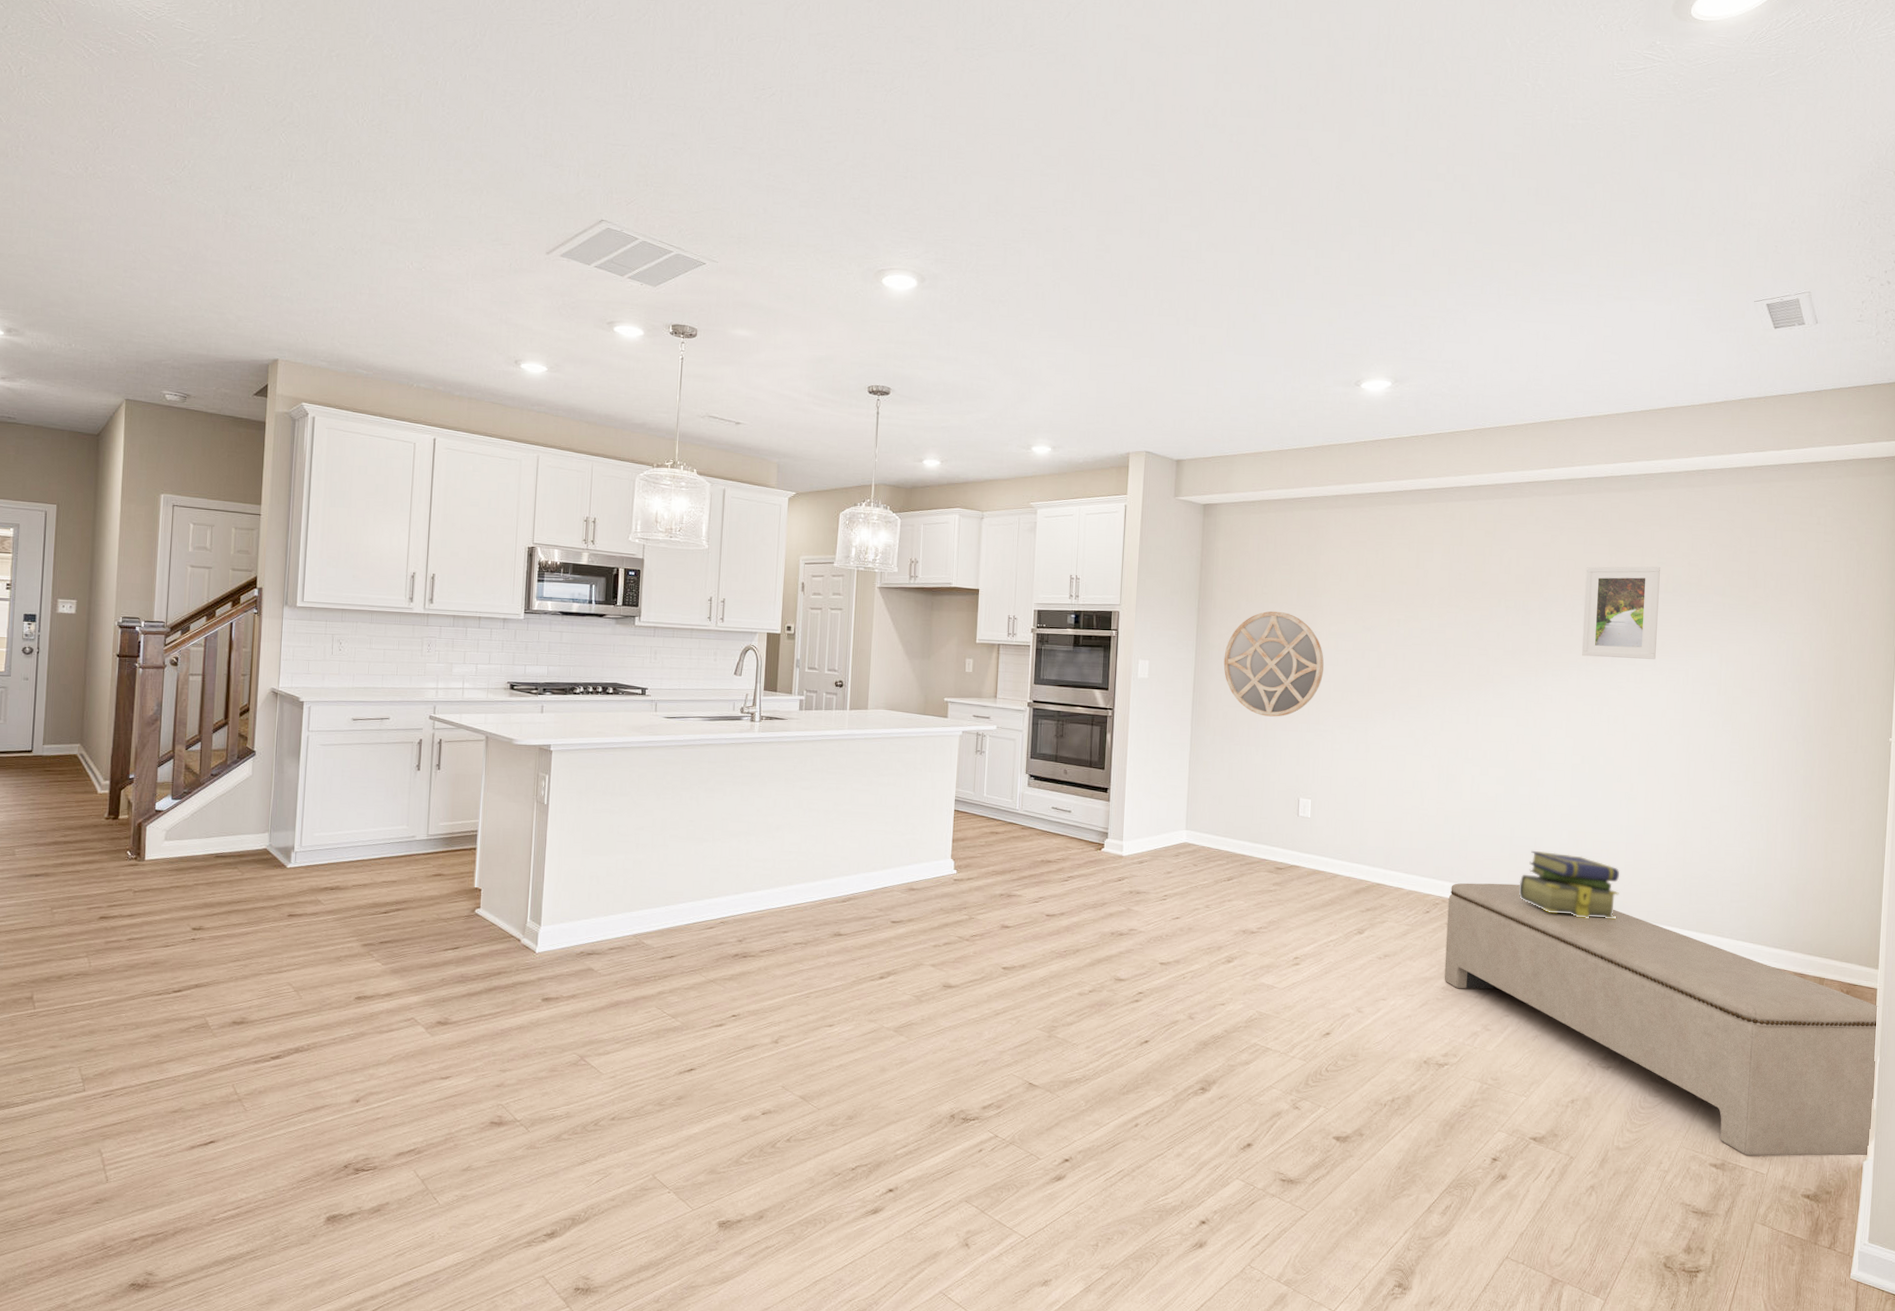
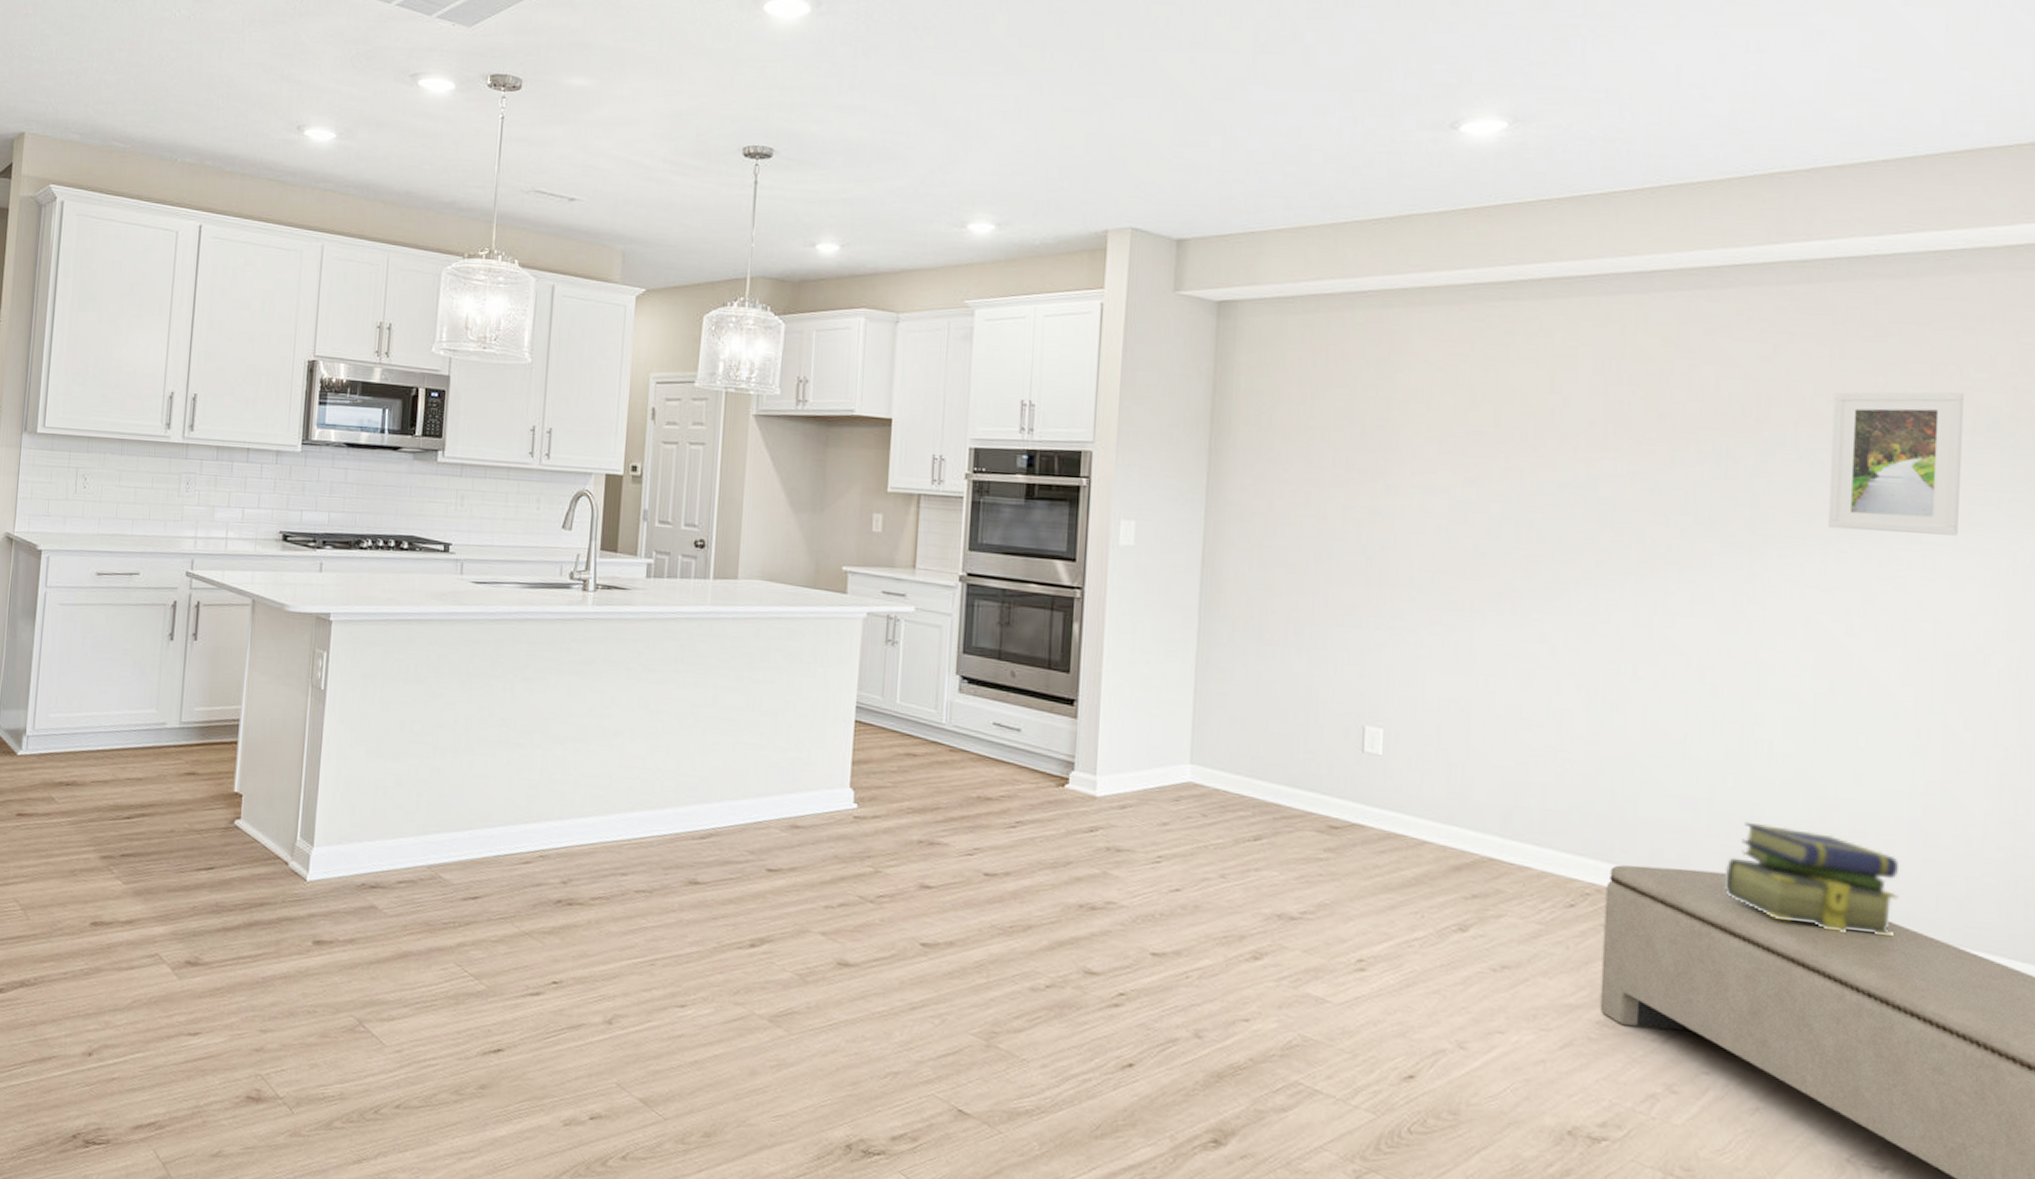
home mirror: present [1223,611,1325,717] -> none [1247,453,1404,607]

